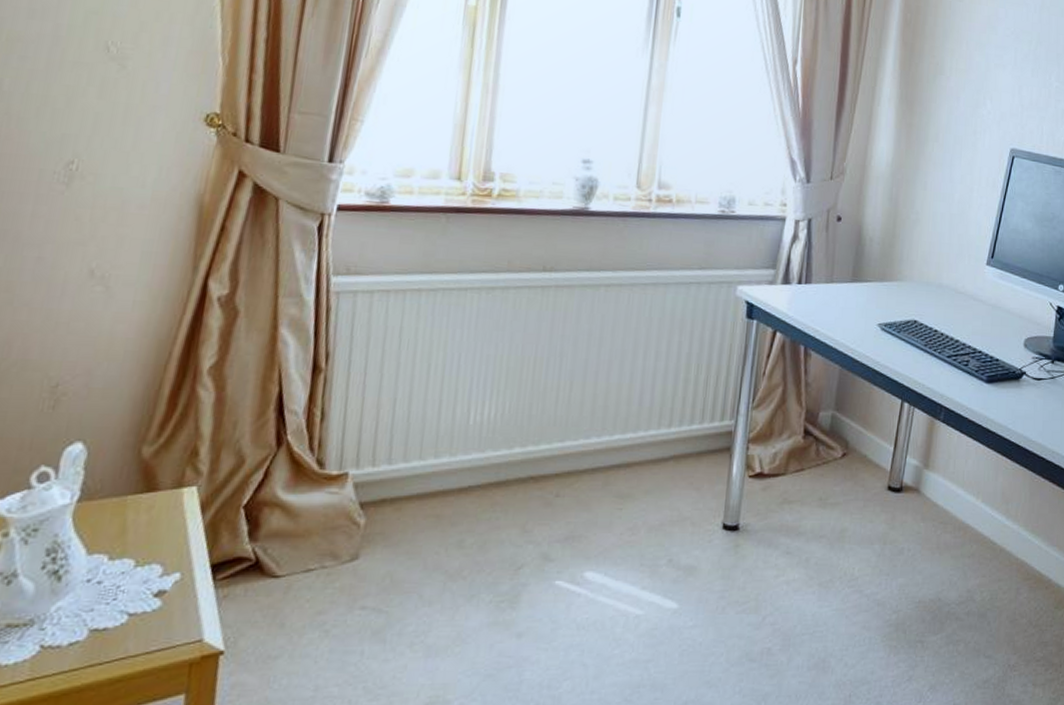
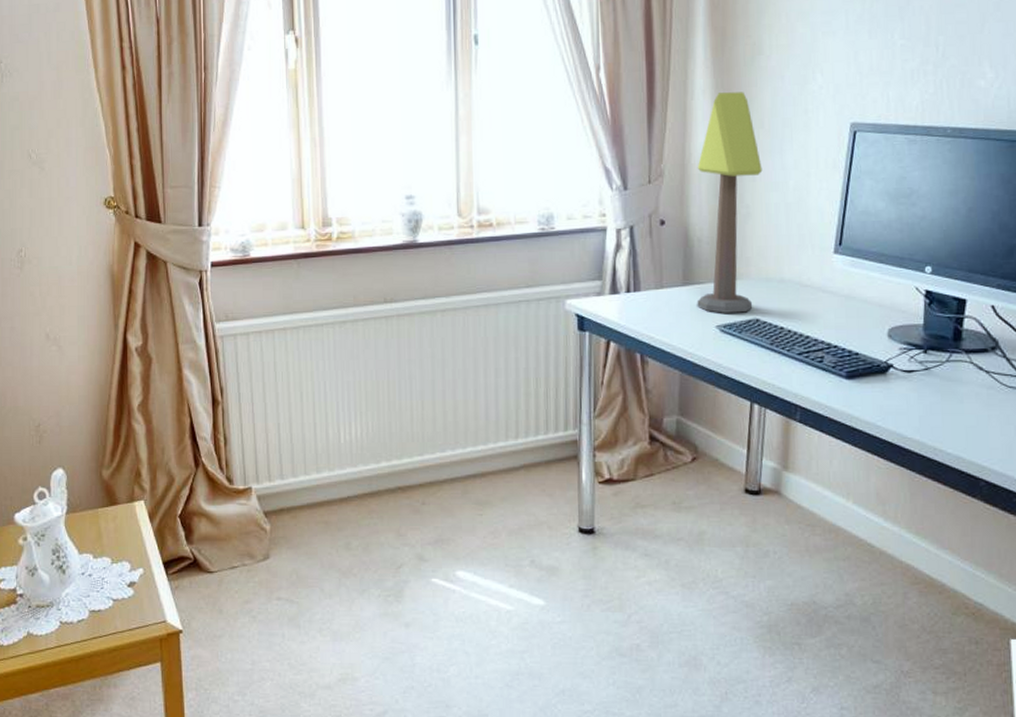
table lamp: none [862,103,934,313] -> present [697,92,763,313]

